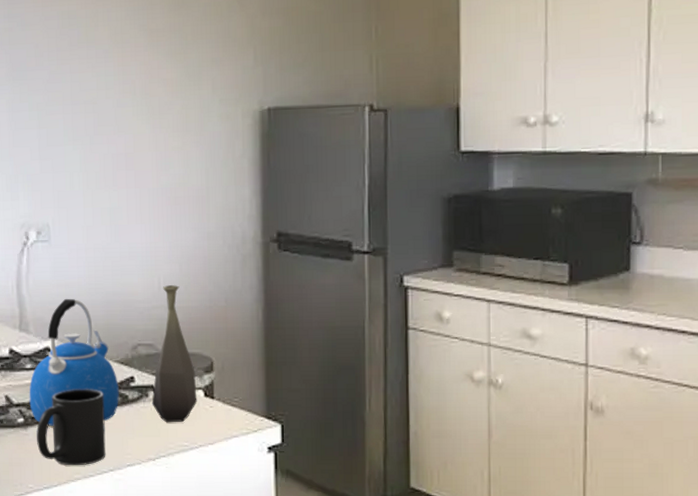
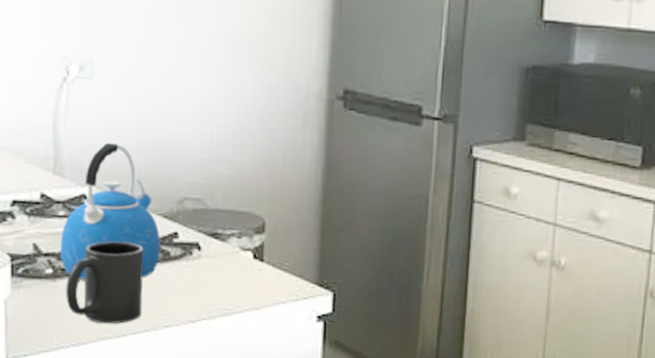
bottle: present [152,285,197,423] -> none [195,137,246,284]

